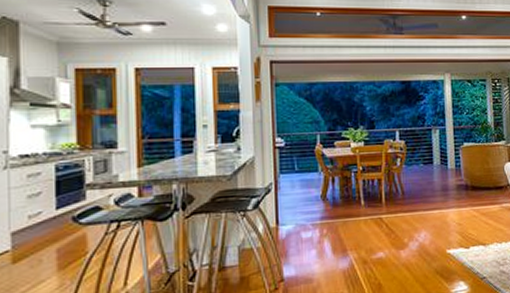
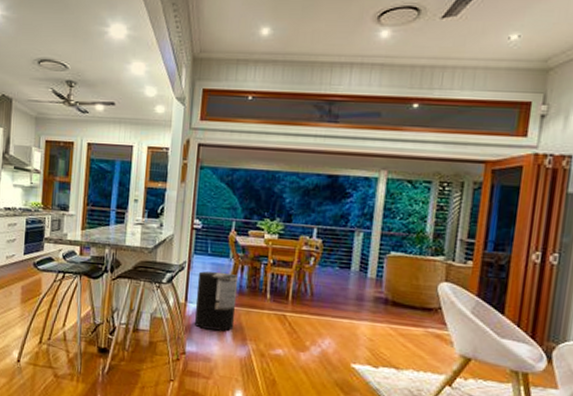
trash can: none [287,186,333,250] -> present [194,271,239,331]

